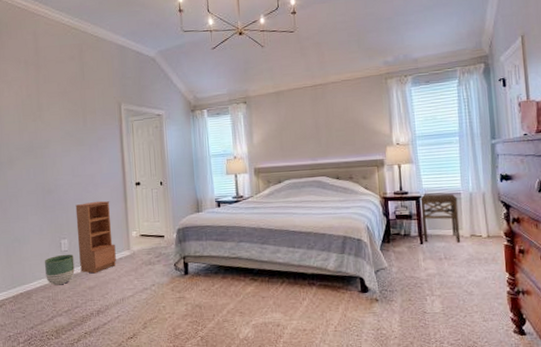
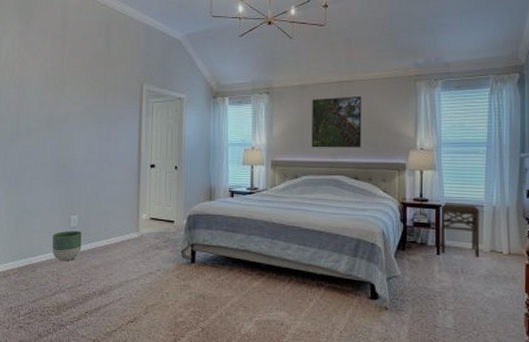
bookcase: present [75,201,116,274] -> none [87,179,124,253]
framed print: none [288,97,340,152] -> present [312,95,362,148]

